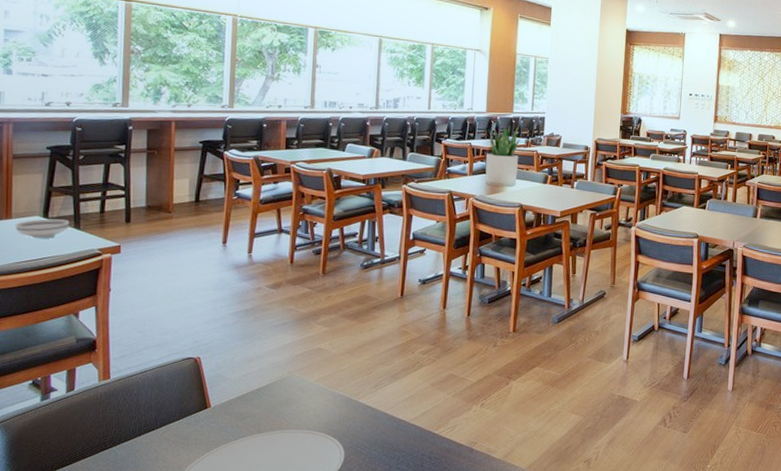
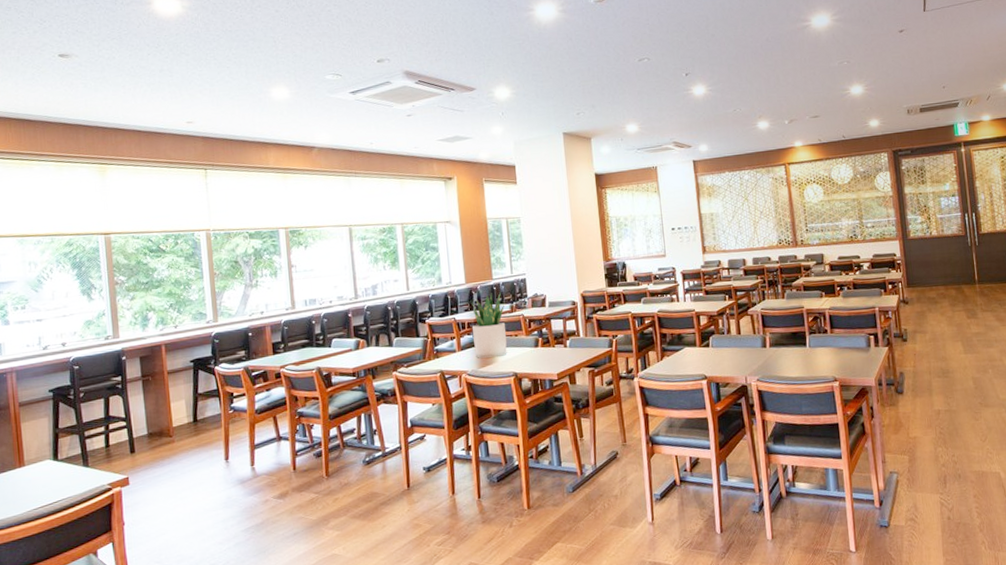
bowl: present [15,219,70,239] -> none [28,459,79,483]

